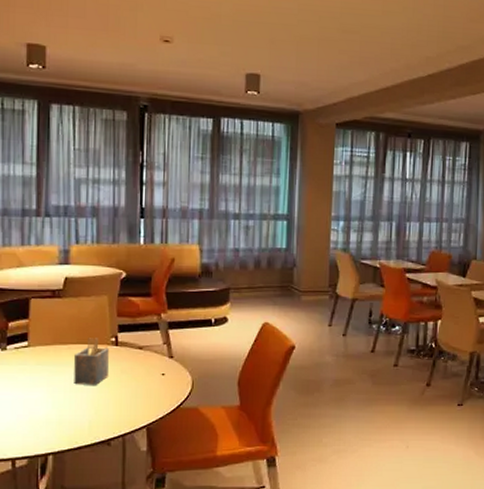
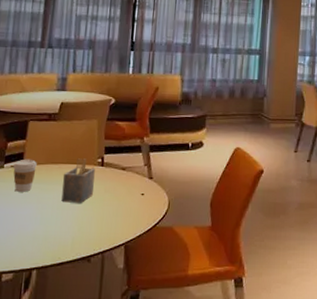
coffee cup: none [17,339,43,375] -> present [13,159,37,192]

